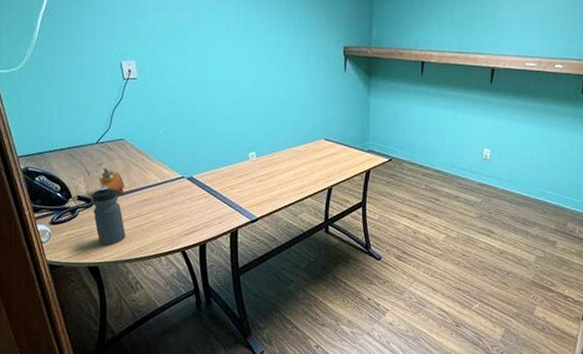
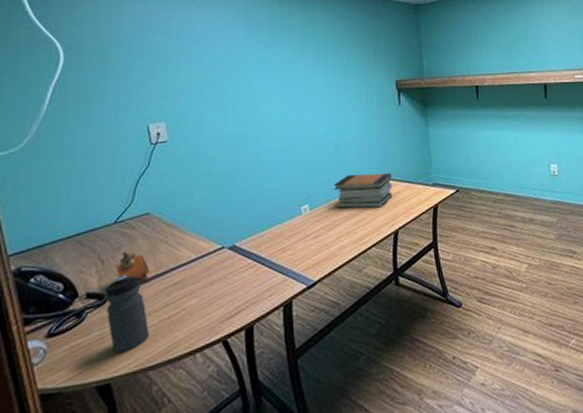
book stack: none [277,130,332,164] -> present [333,172,393,208]

